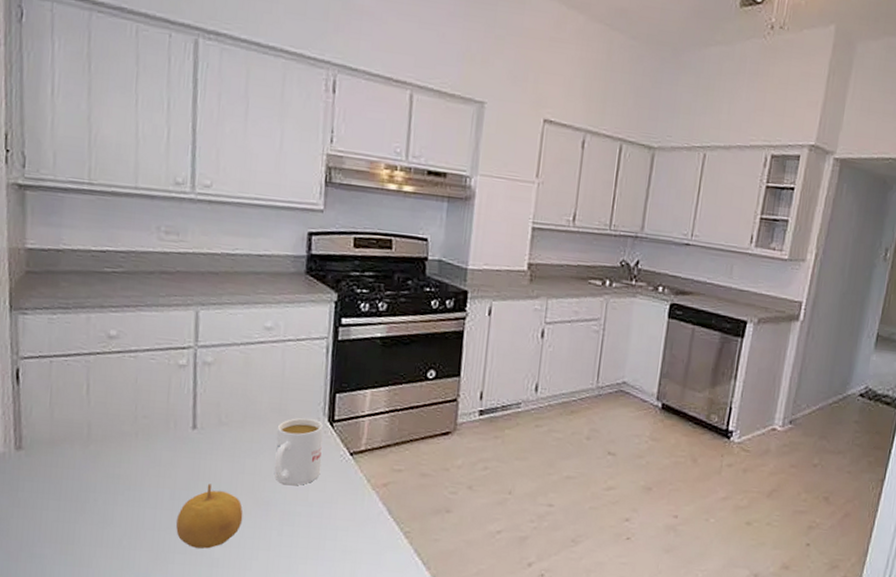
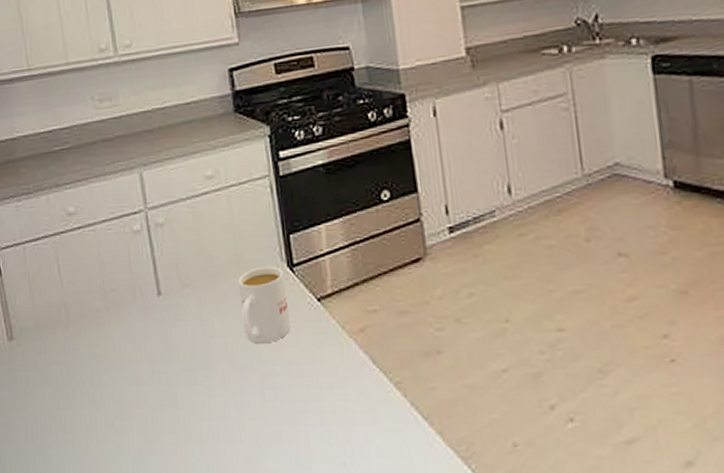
fruit: present [176,483,243,549] -> none [160,352,223,424]

